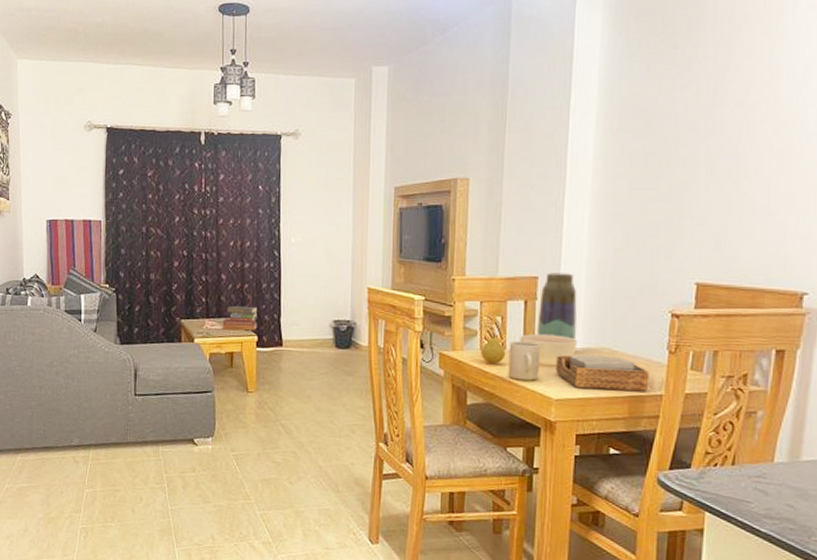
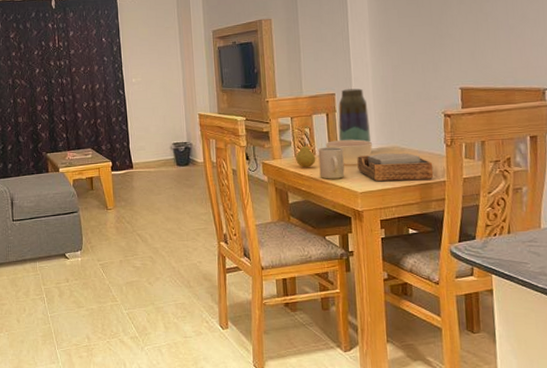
books: present [222,305,258,331] -> none [81,137,111,159]

